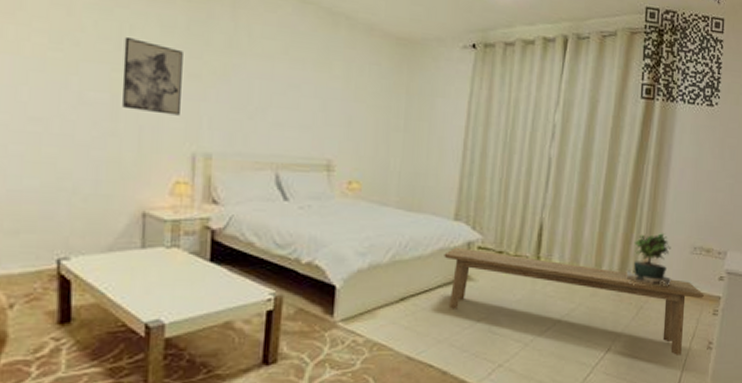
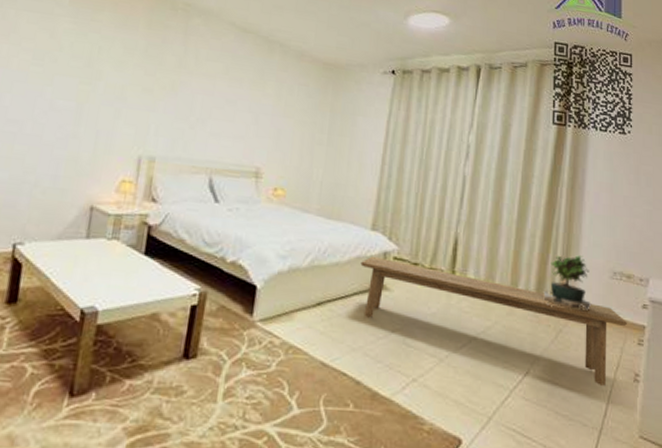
wall art: present [122,38,183,116] -> none [85,57,140,123]

